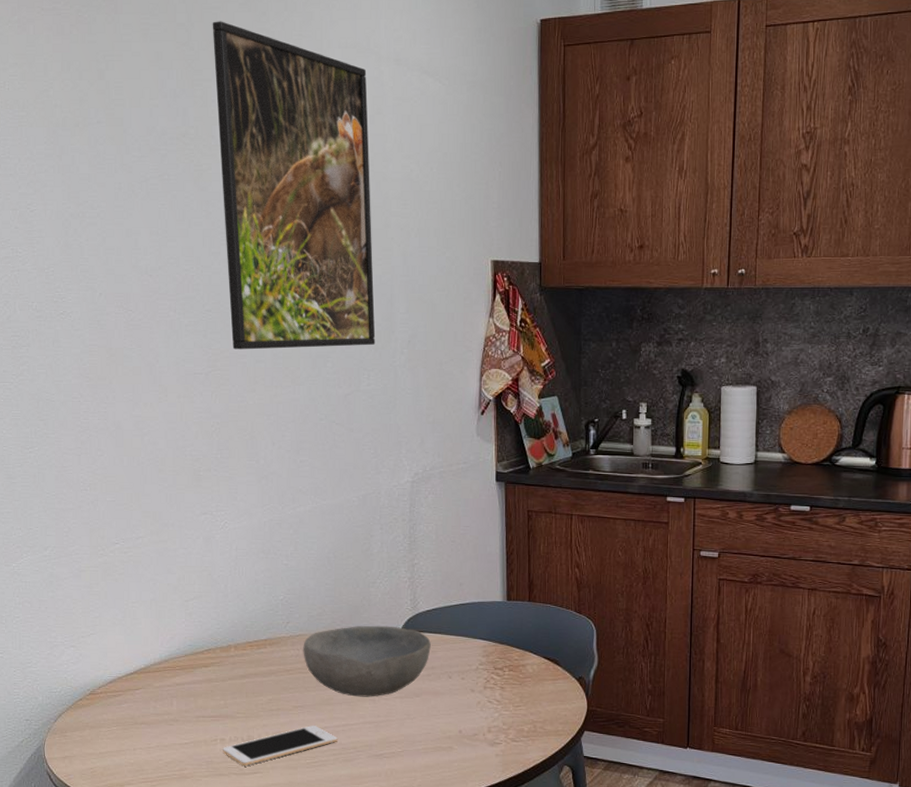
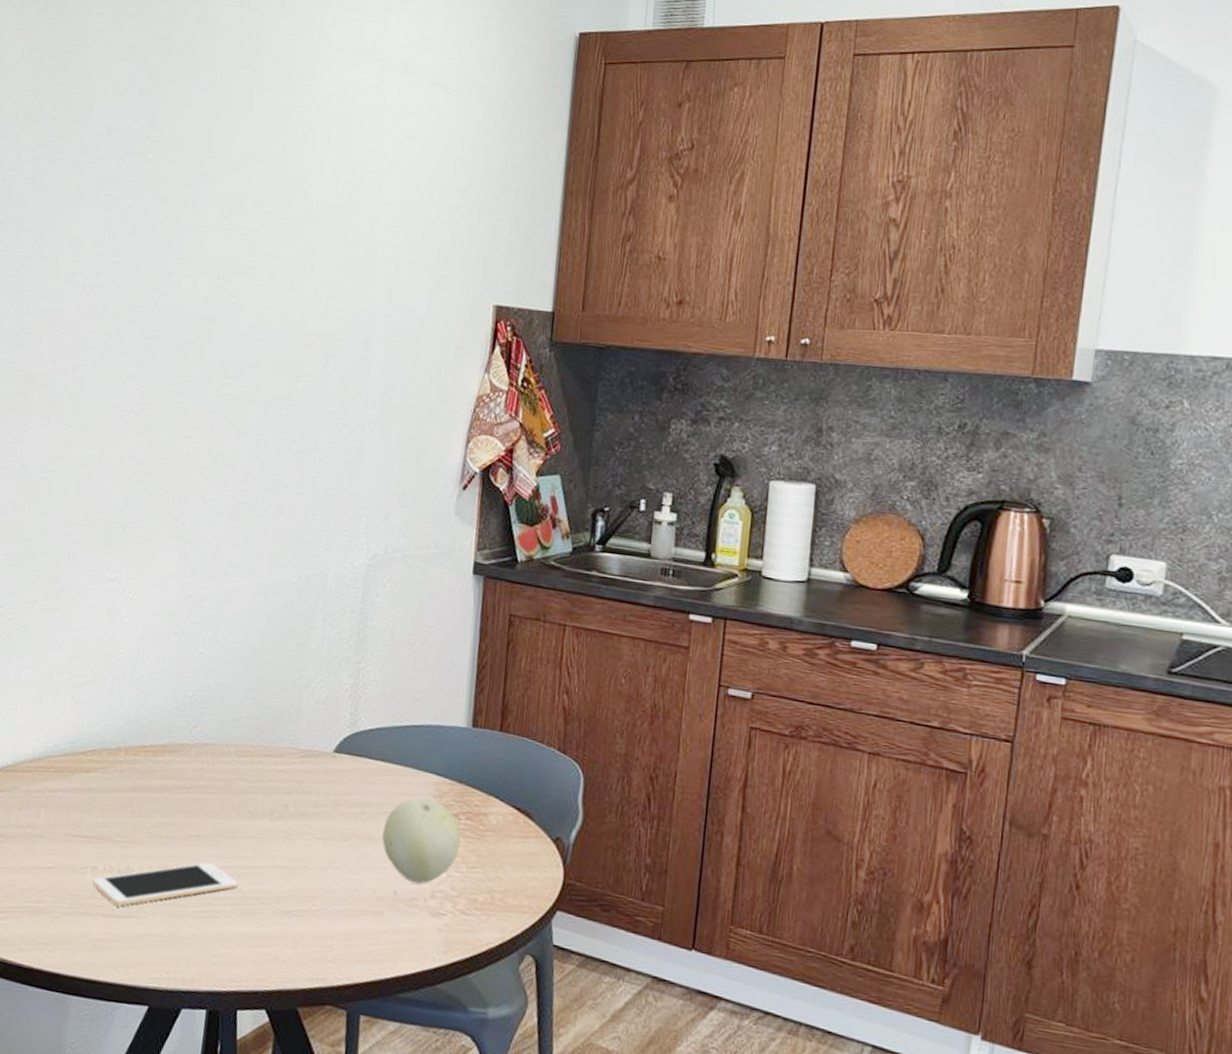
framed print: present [212,21,376,350] -> none [171,14,368,395]
bowl: present [303,625,431,697] -> none [208,739,370,835]
fruit: none [446,660,507,723] -> present [382,799,461,884]

